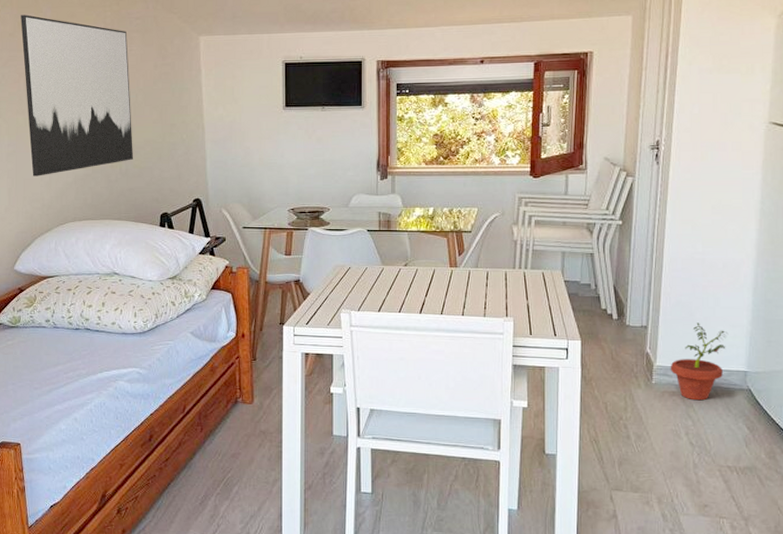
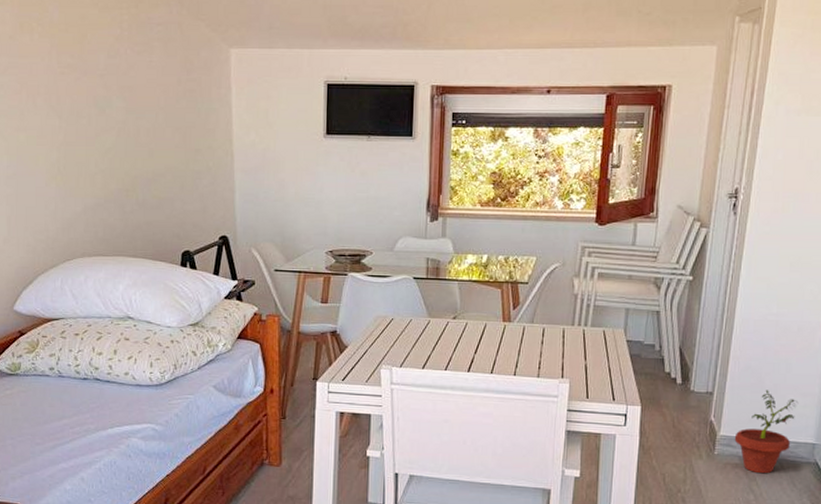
wall art: present [21,15,134,176] -> none [23,14,153,204]

